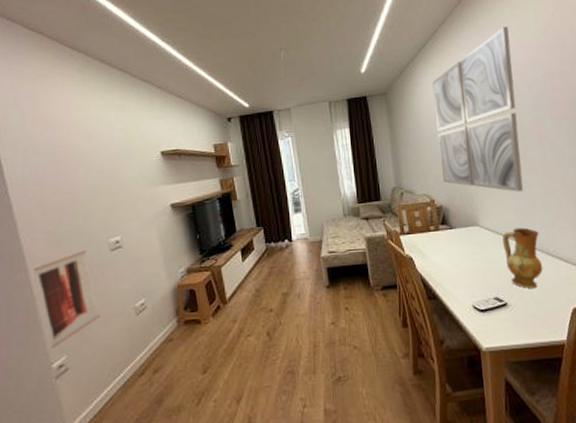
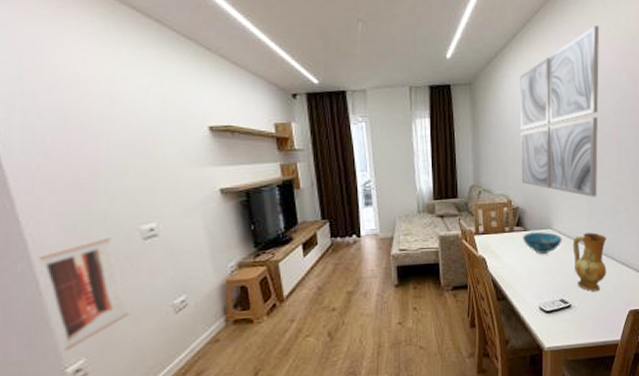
decorative bowl: none [449,229,491,251] -> present [523,232,562,254]

